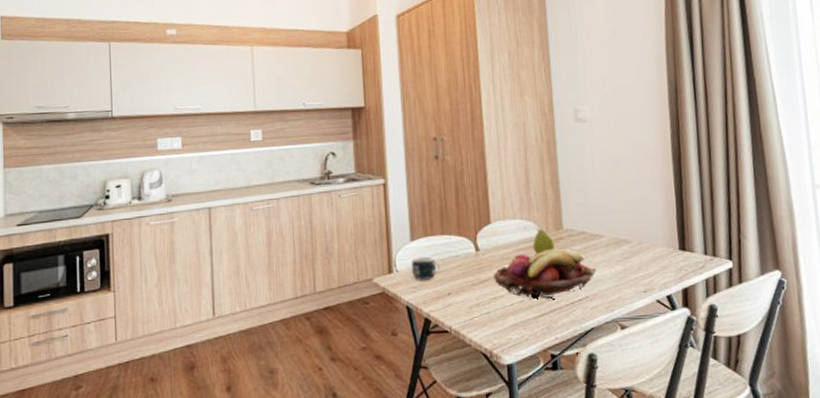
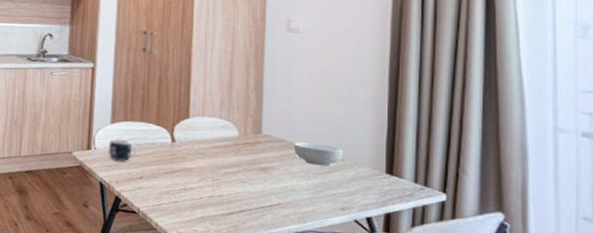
fruit basket: present [494,248,597,299] -> none [186,151,293,199]
fruit: present [532,228,555,254] -> none [229,129,251,154]
cereal bowl: none [593,230,640,253] -> present [293,142,344,167]

